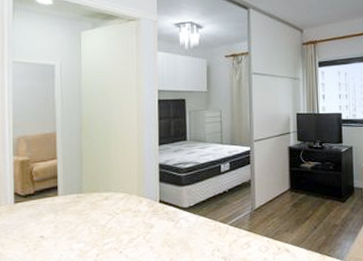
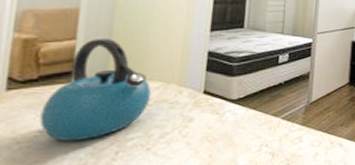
kettle: none [40,156,118,245] -> present [39,37,152,142]

